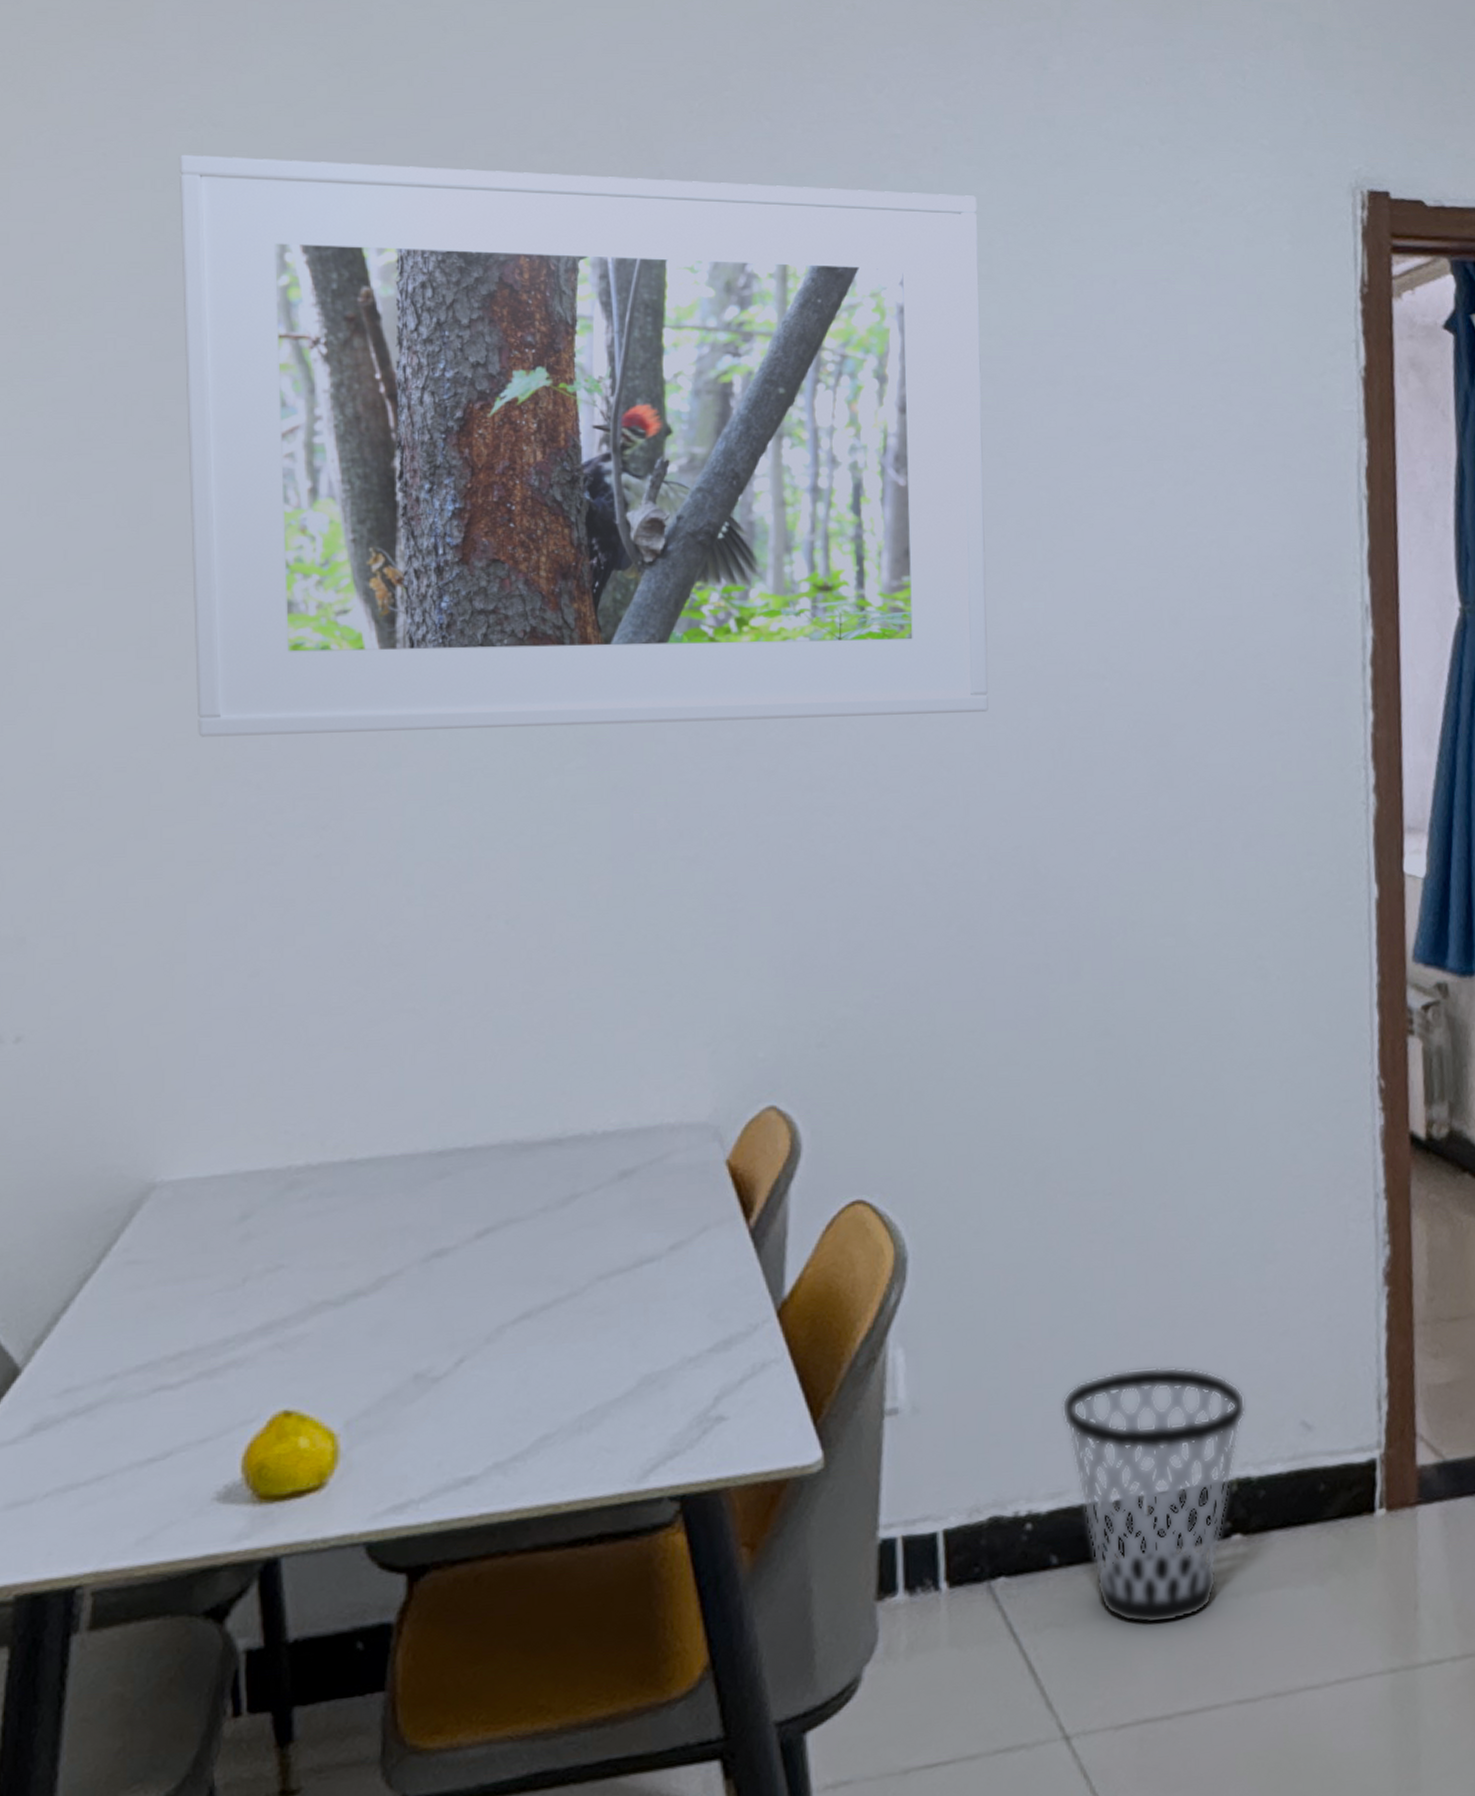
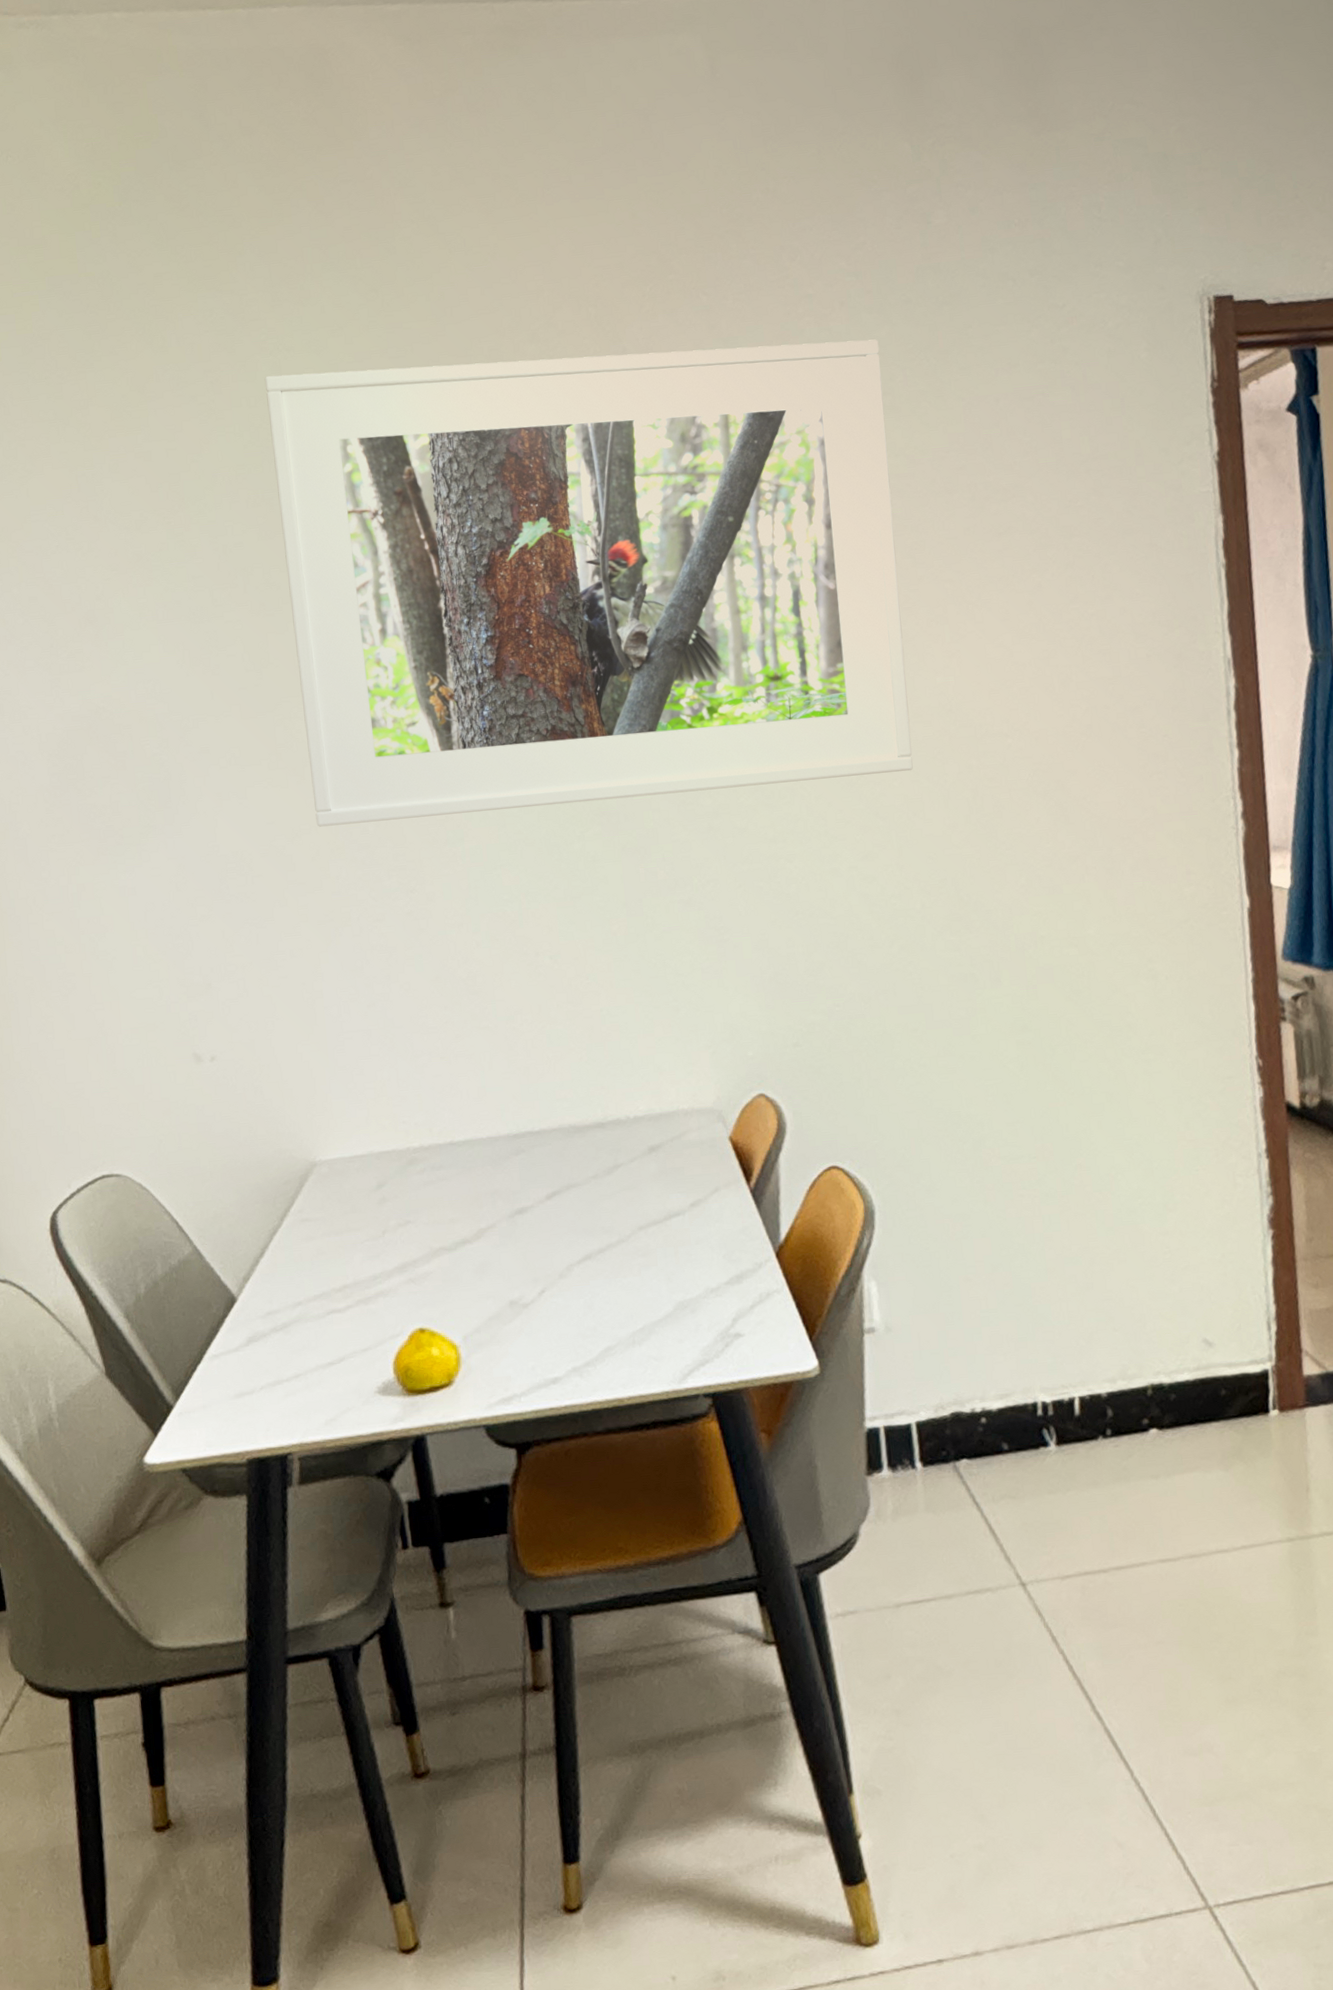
wastebasket: present [1062,1367,1246,1625] -> none [1004,1295,1156,1499]

